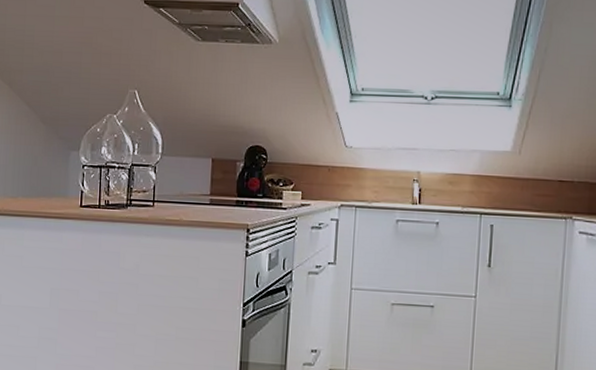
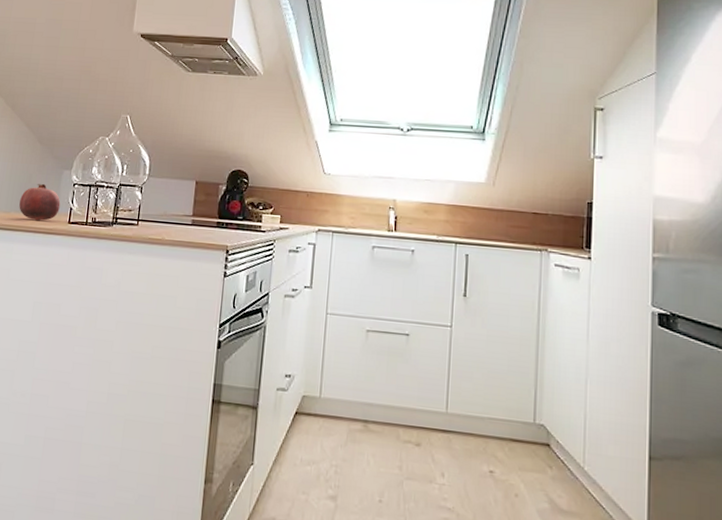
fruit: none [26,166,70,206] -> present [19,183,61,221]

